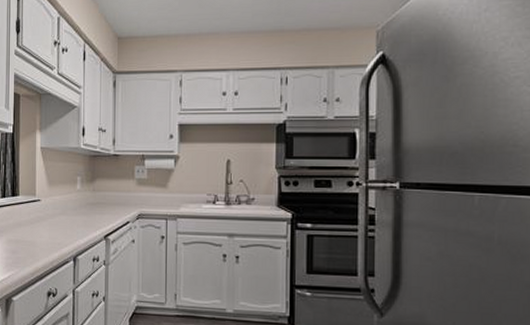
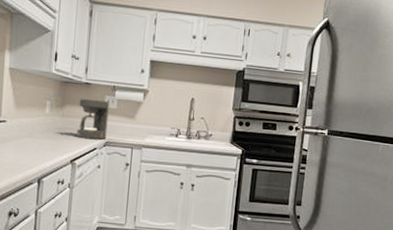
coffee maker: none [108,170,139,213] -> present [76,98,110,140]

